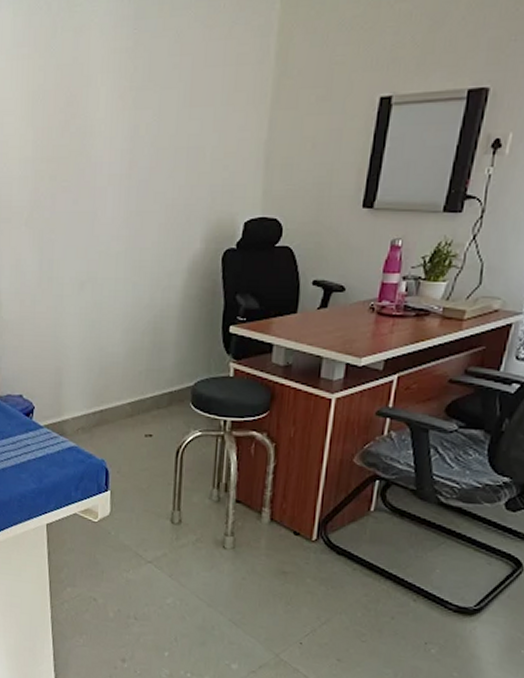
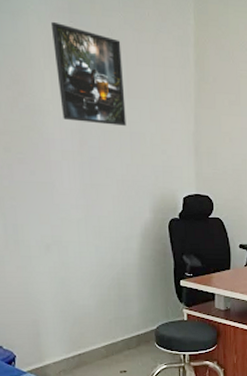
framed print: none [113,31,188,141] -> present [50,21,126,126]

